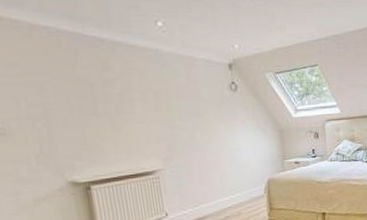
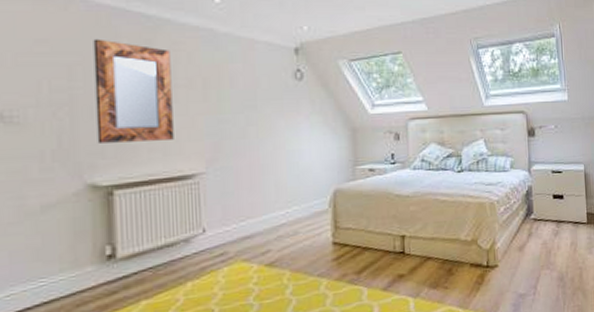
home mirror: none [57,60,135,149] -> present [93,38,174,143]

